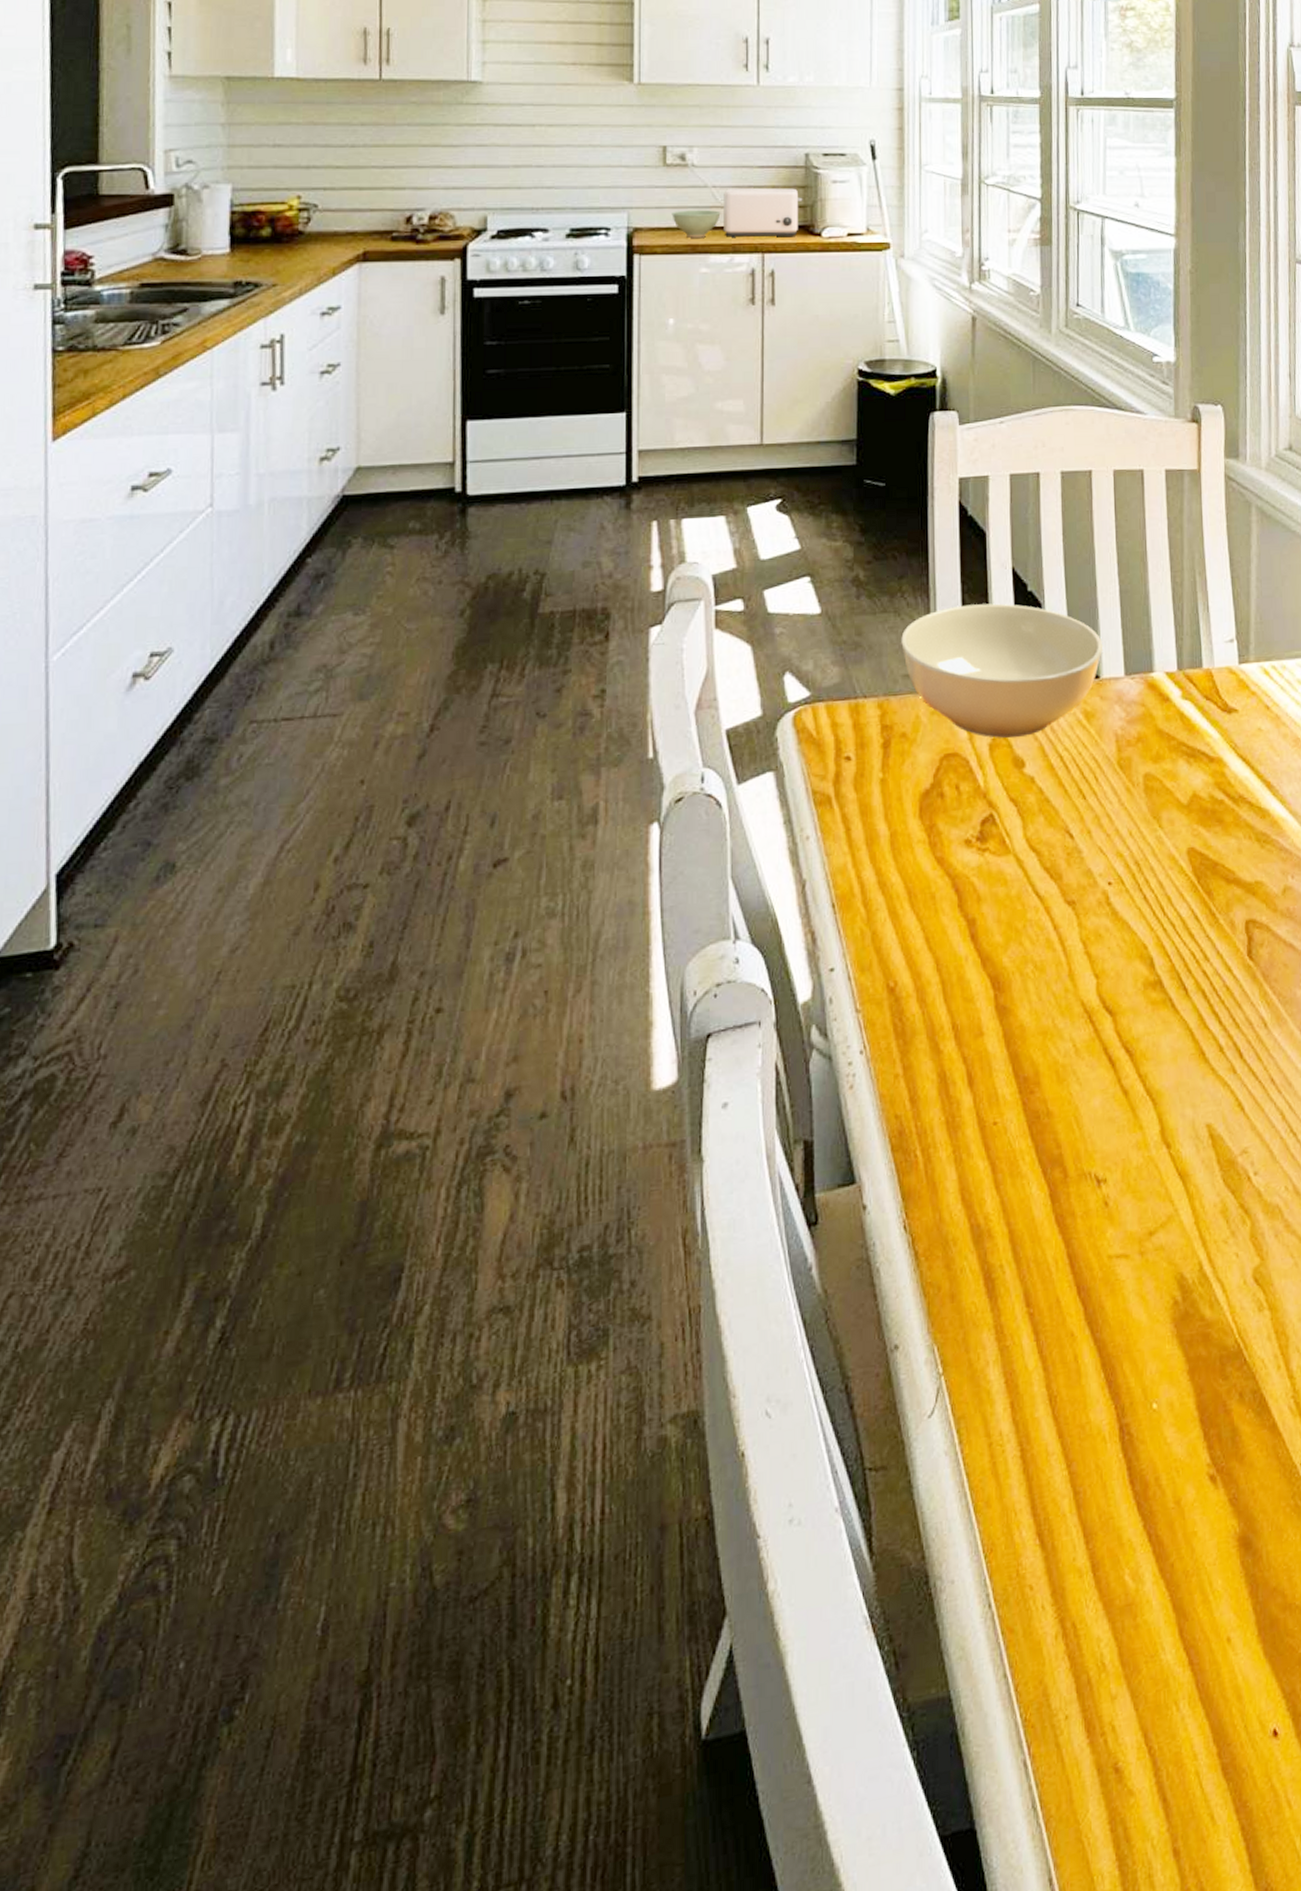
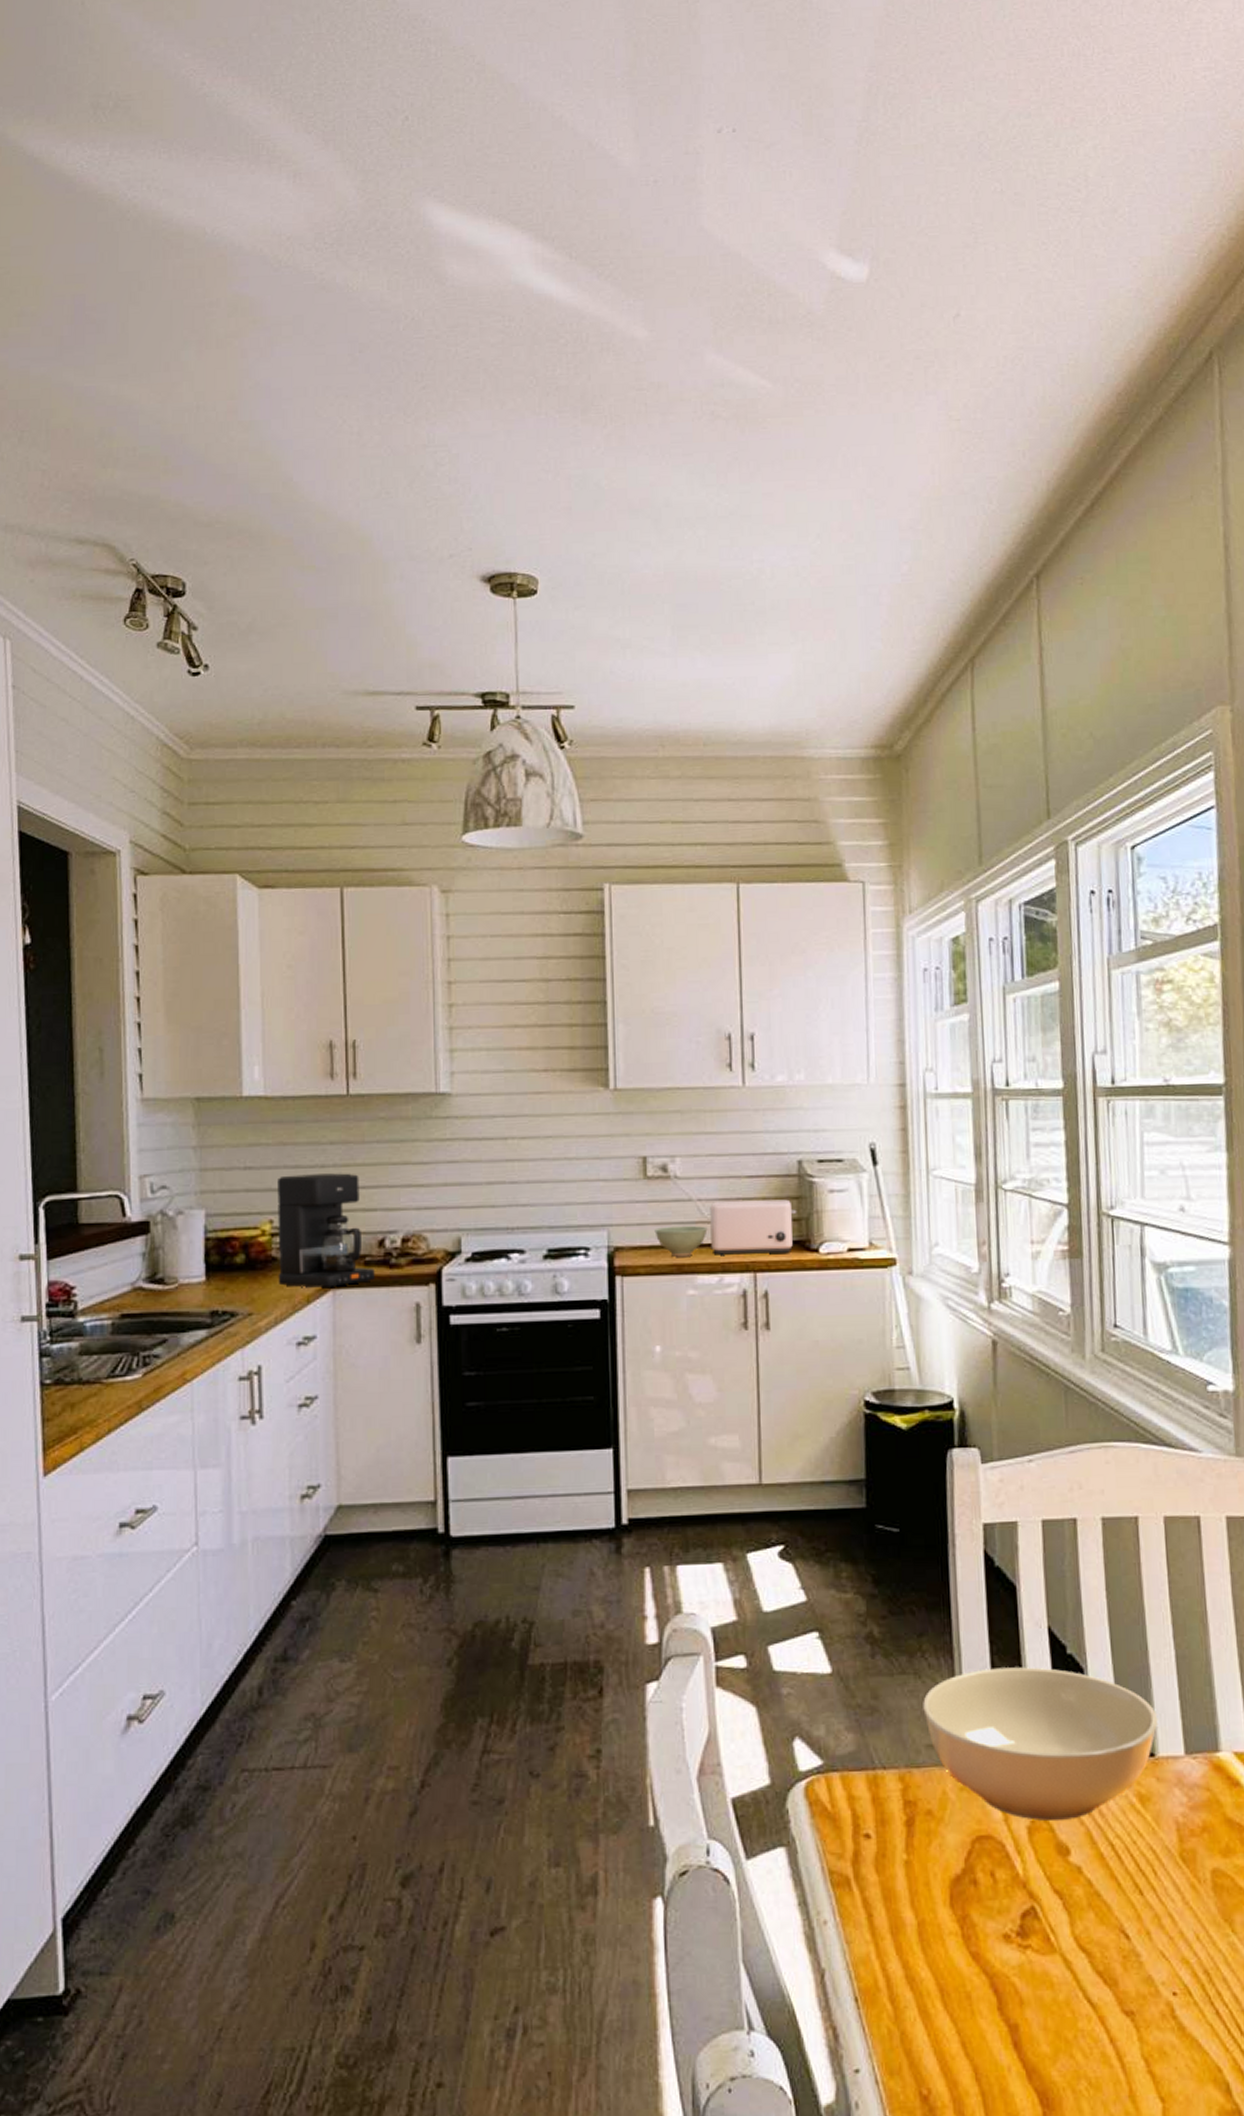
coffee maker: none [304,153,401,262] -> present [278,1173,375,1289]

